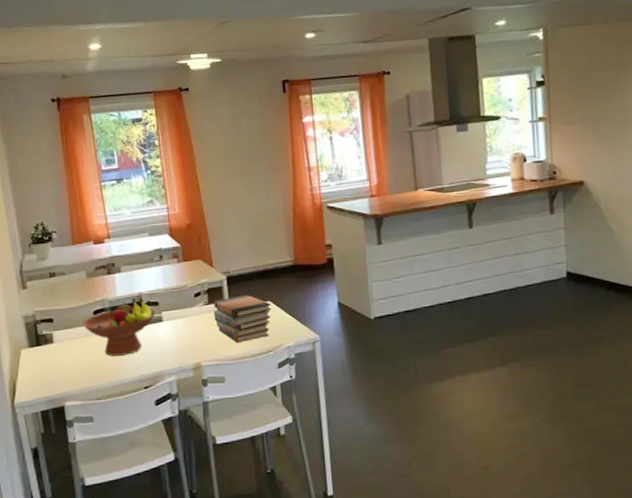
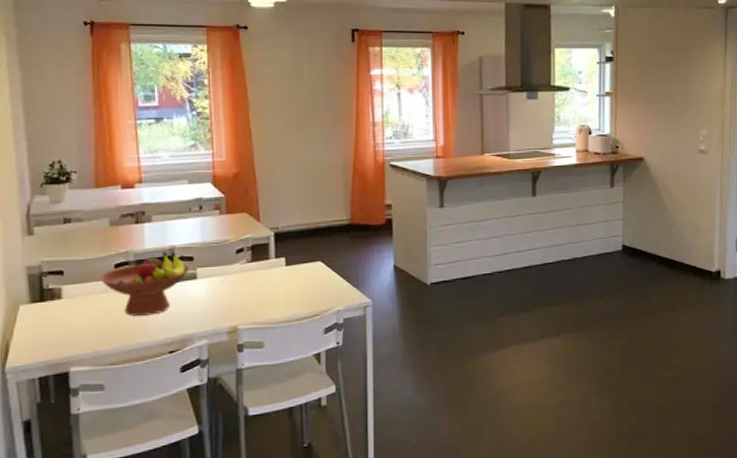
book stack: present [213,294,272,344] -> none [256,253,322,306]

